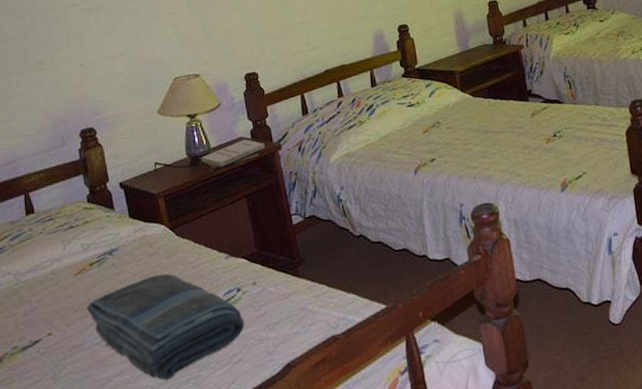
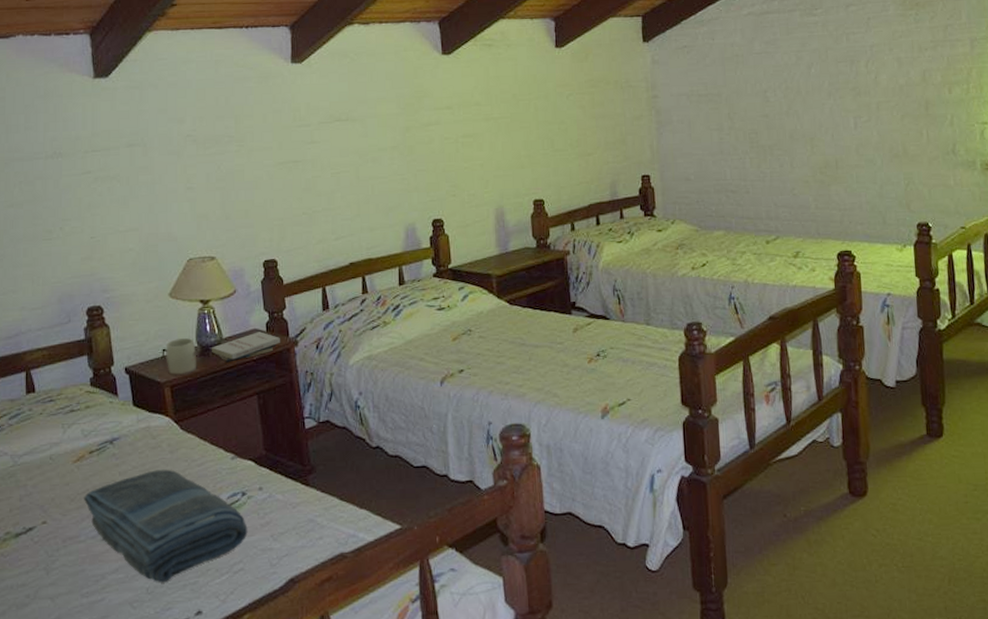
mug: none [157,150,188,187] -> present [166,337,197,376]

